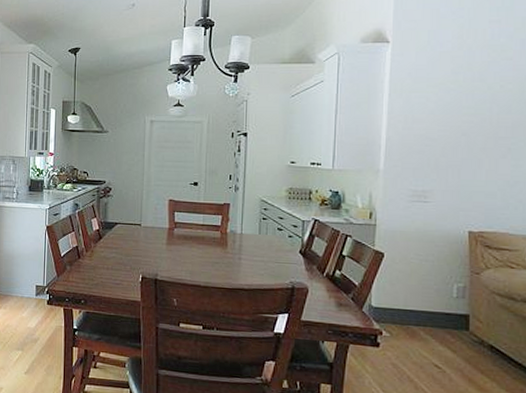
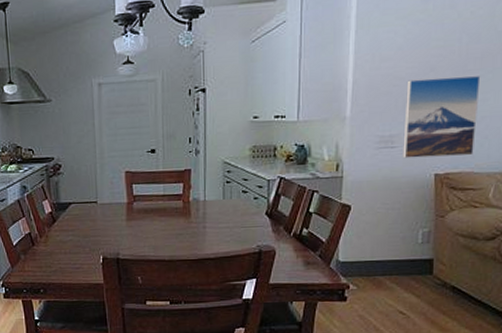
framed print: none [435,141,513,217] -> present [402,75,481,159]

